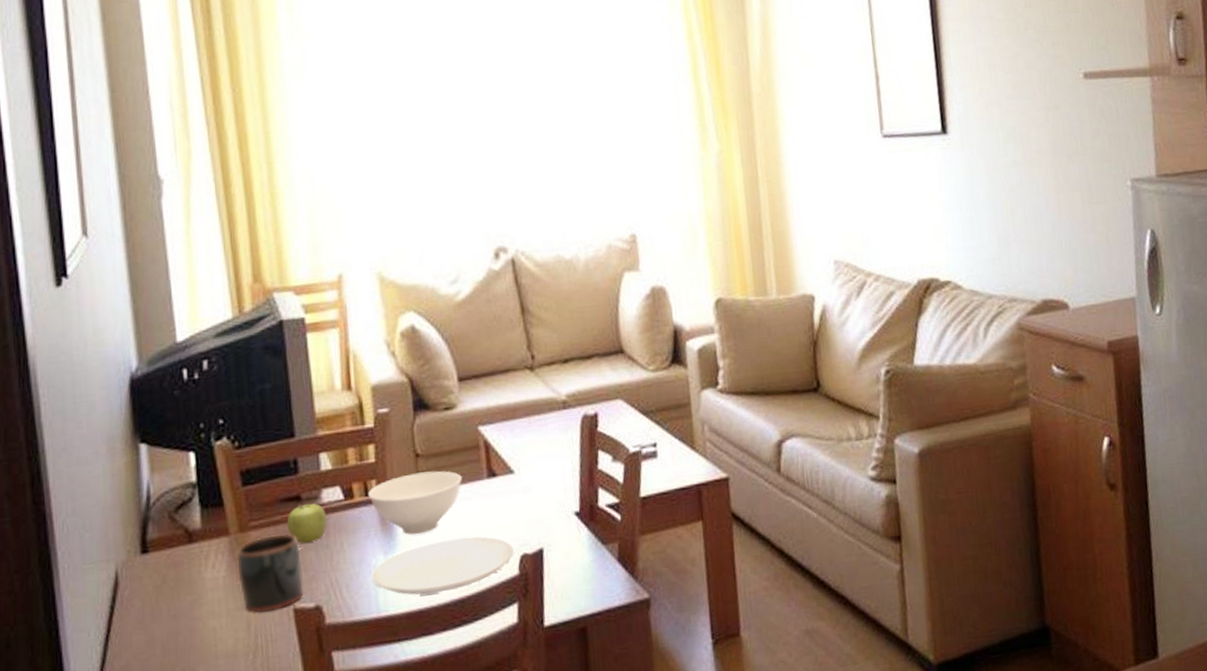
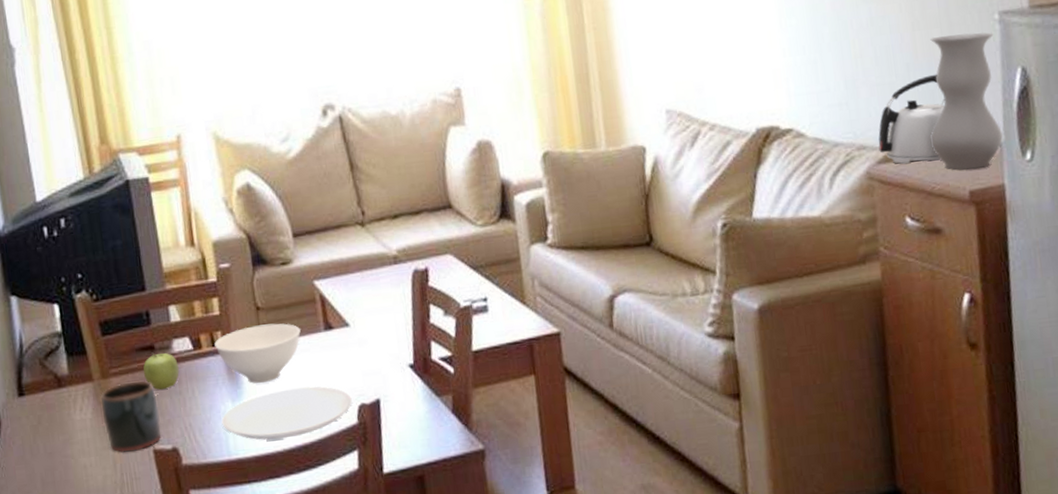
kettle: none [1027,233,1086,316] -> present [878,74,946,165]
vase: none [1072,197,1136,322] -> present [930,32,1003,170]

